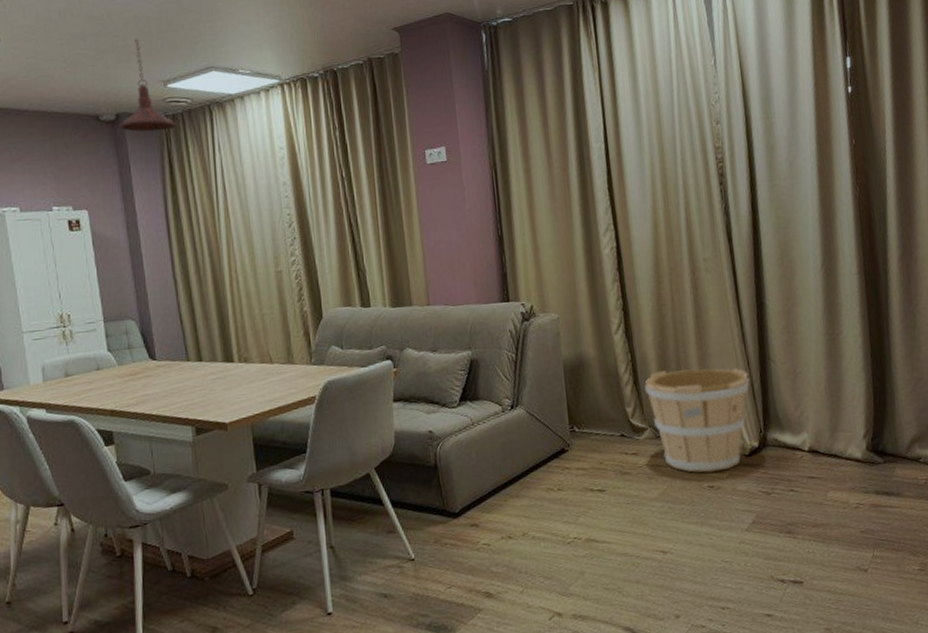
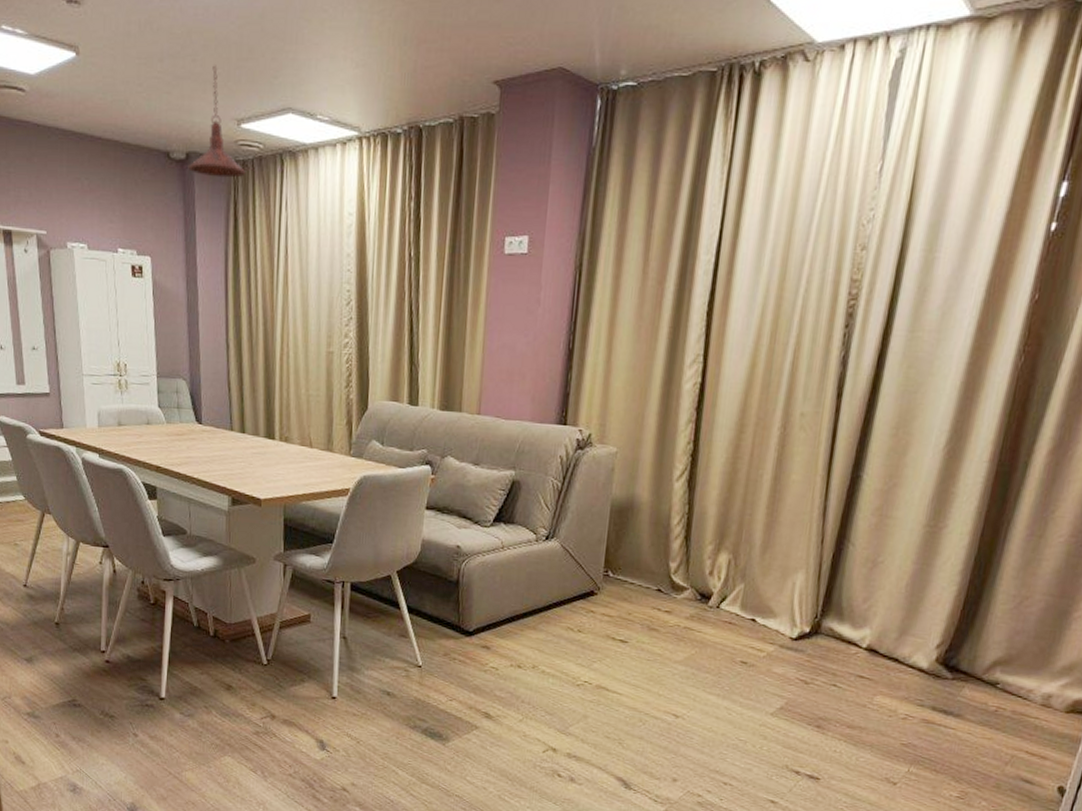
wooden bucket: present [644,367,750,473] -> none [695,530,819,649]

